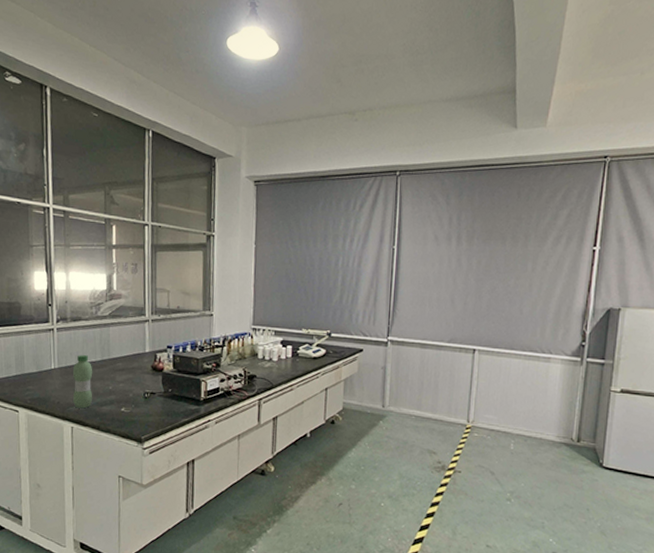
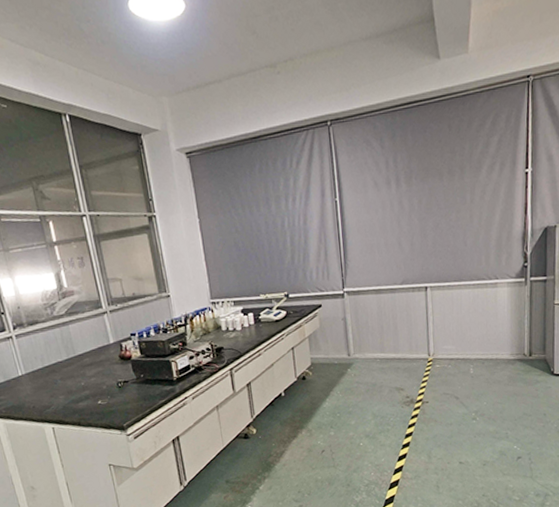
water bottle: present [72,355,93,409] -> none [40,357,68,409]

